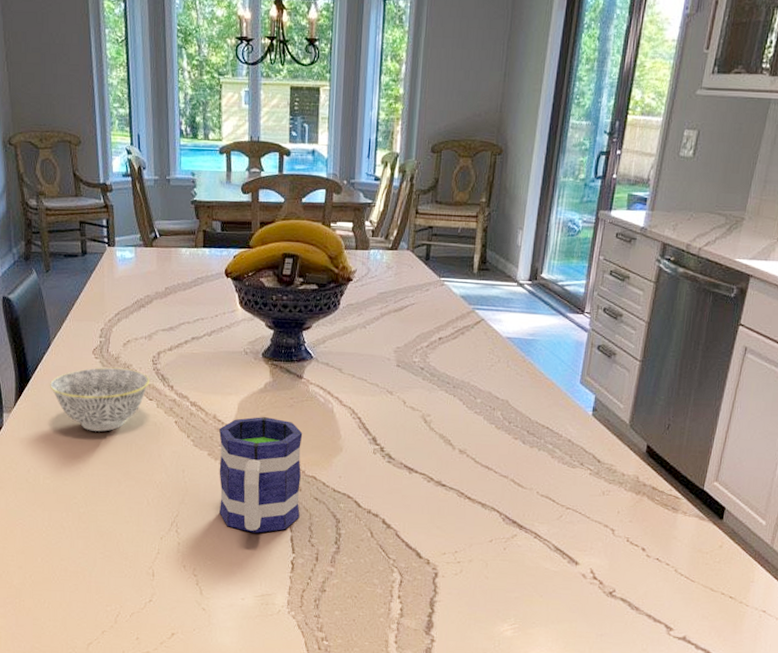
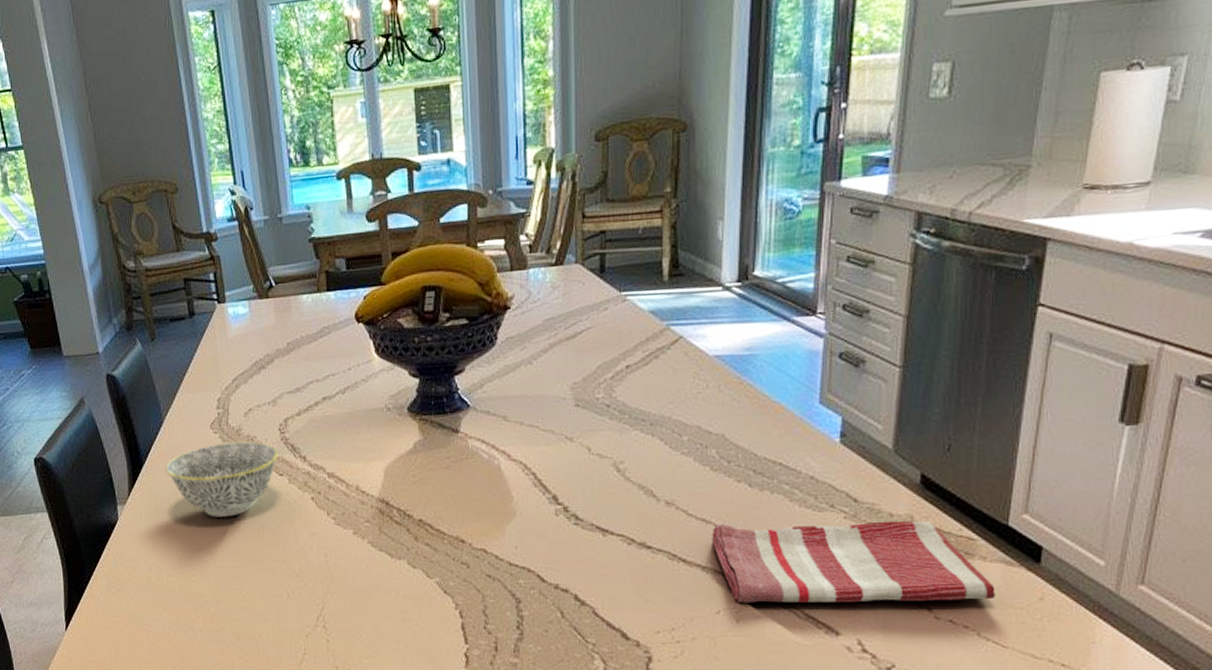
mug: present [218,417,303,533] -> none [363,483,470,623]
dish towel: none [491,471,691,545] -> present [712,520,995,603]

